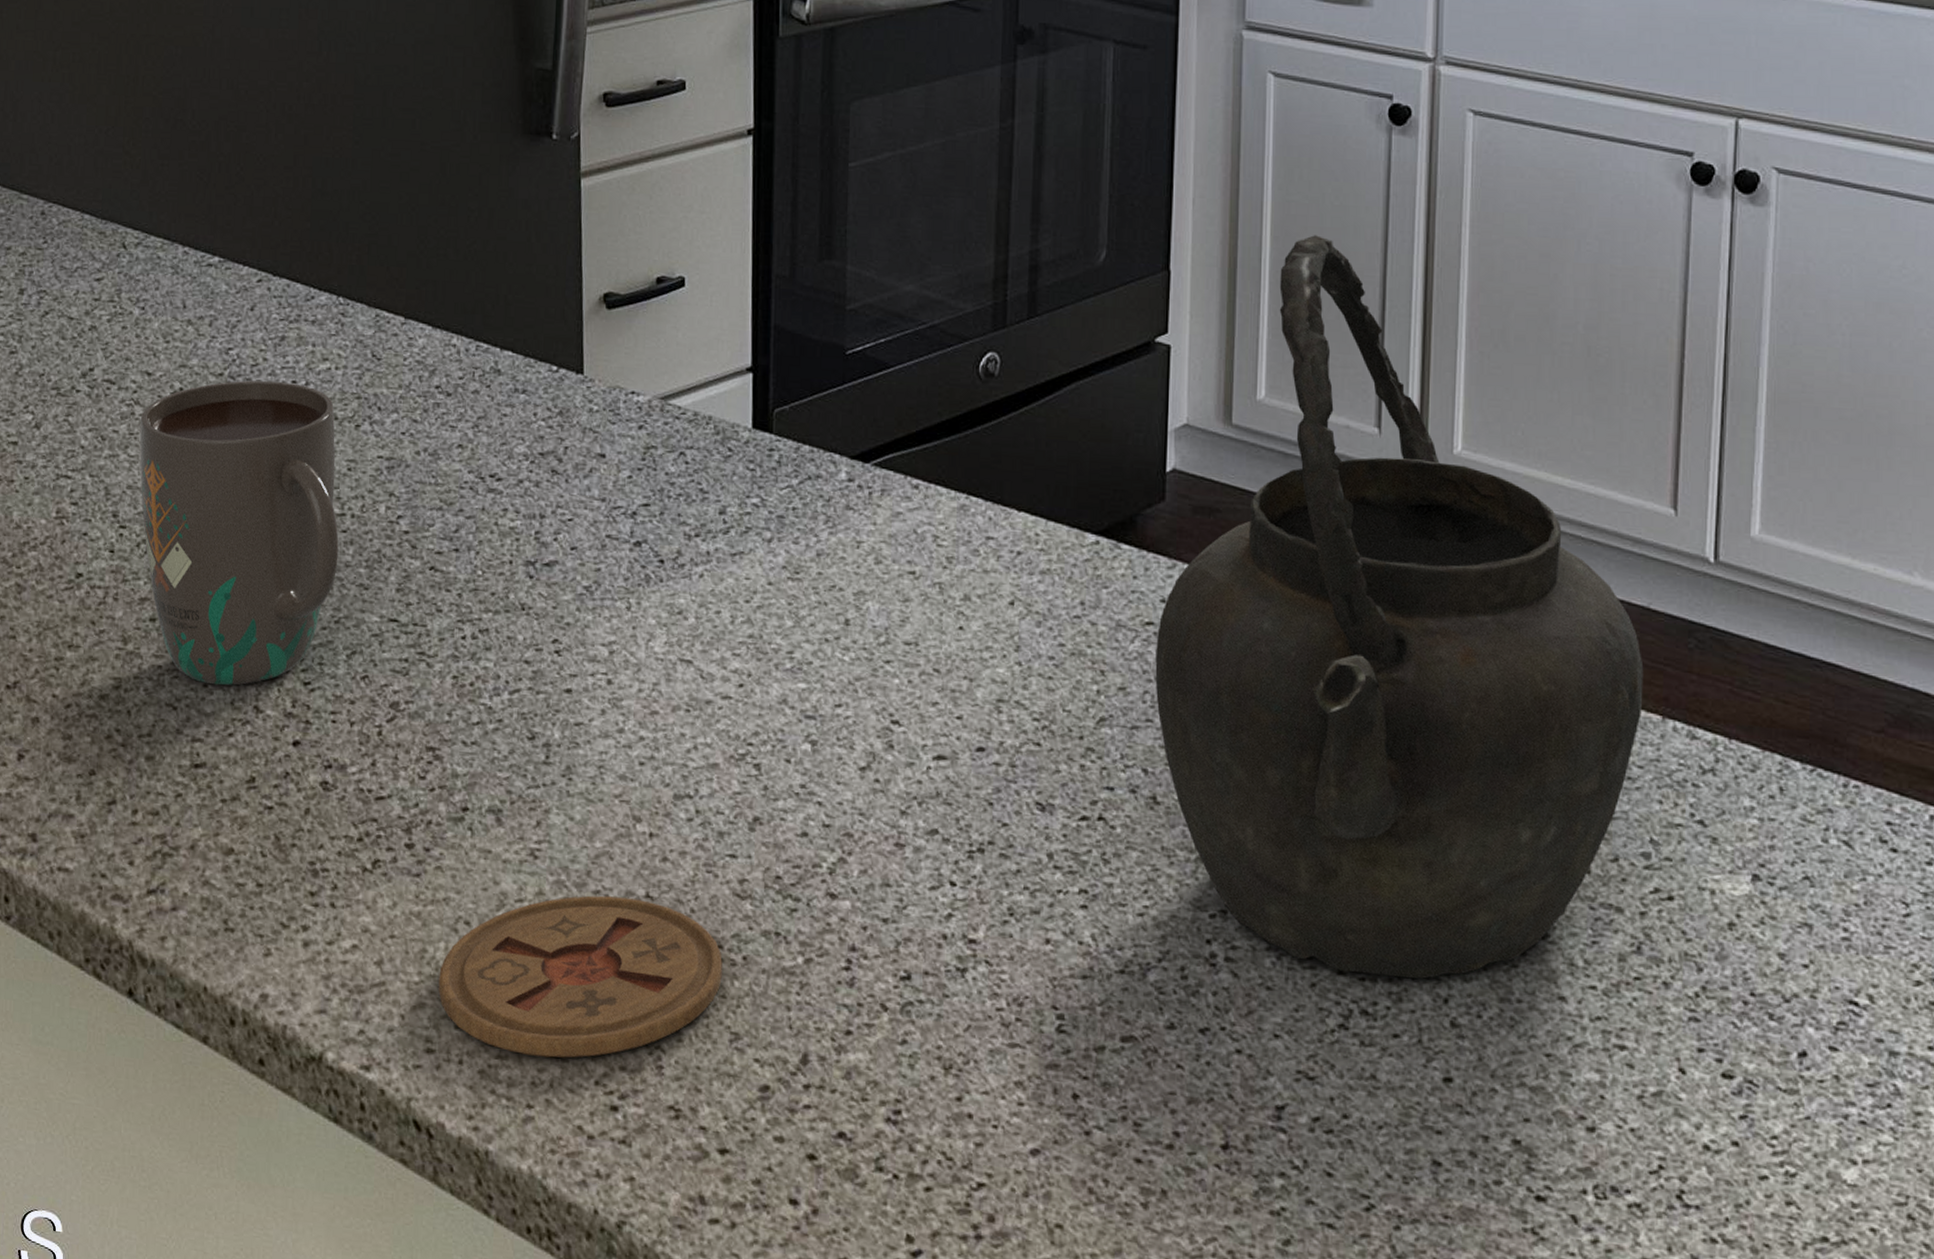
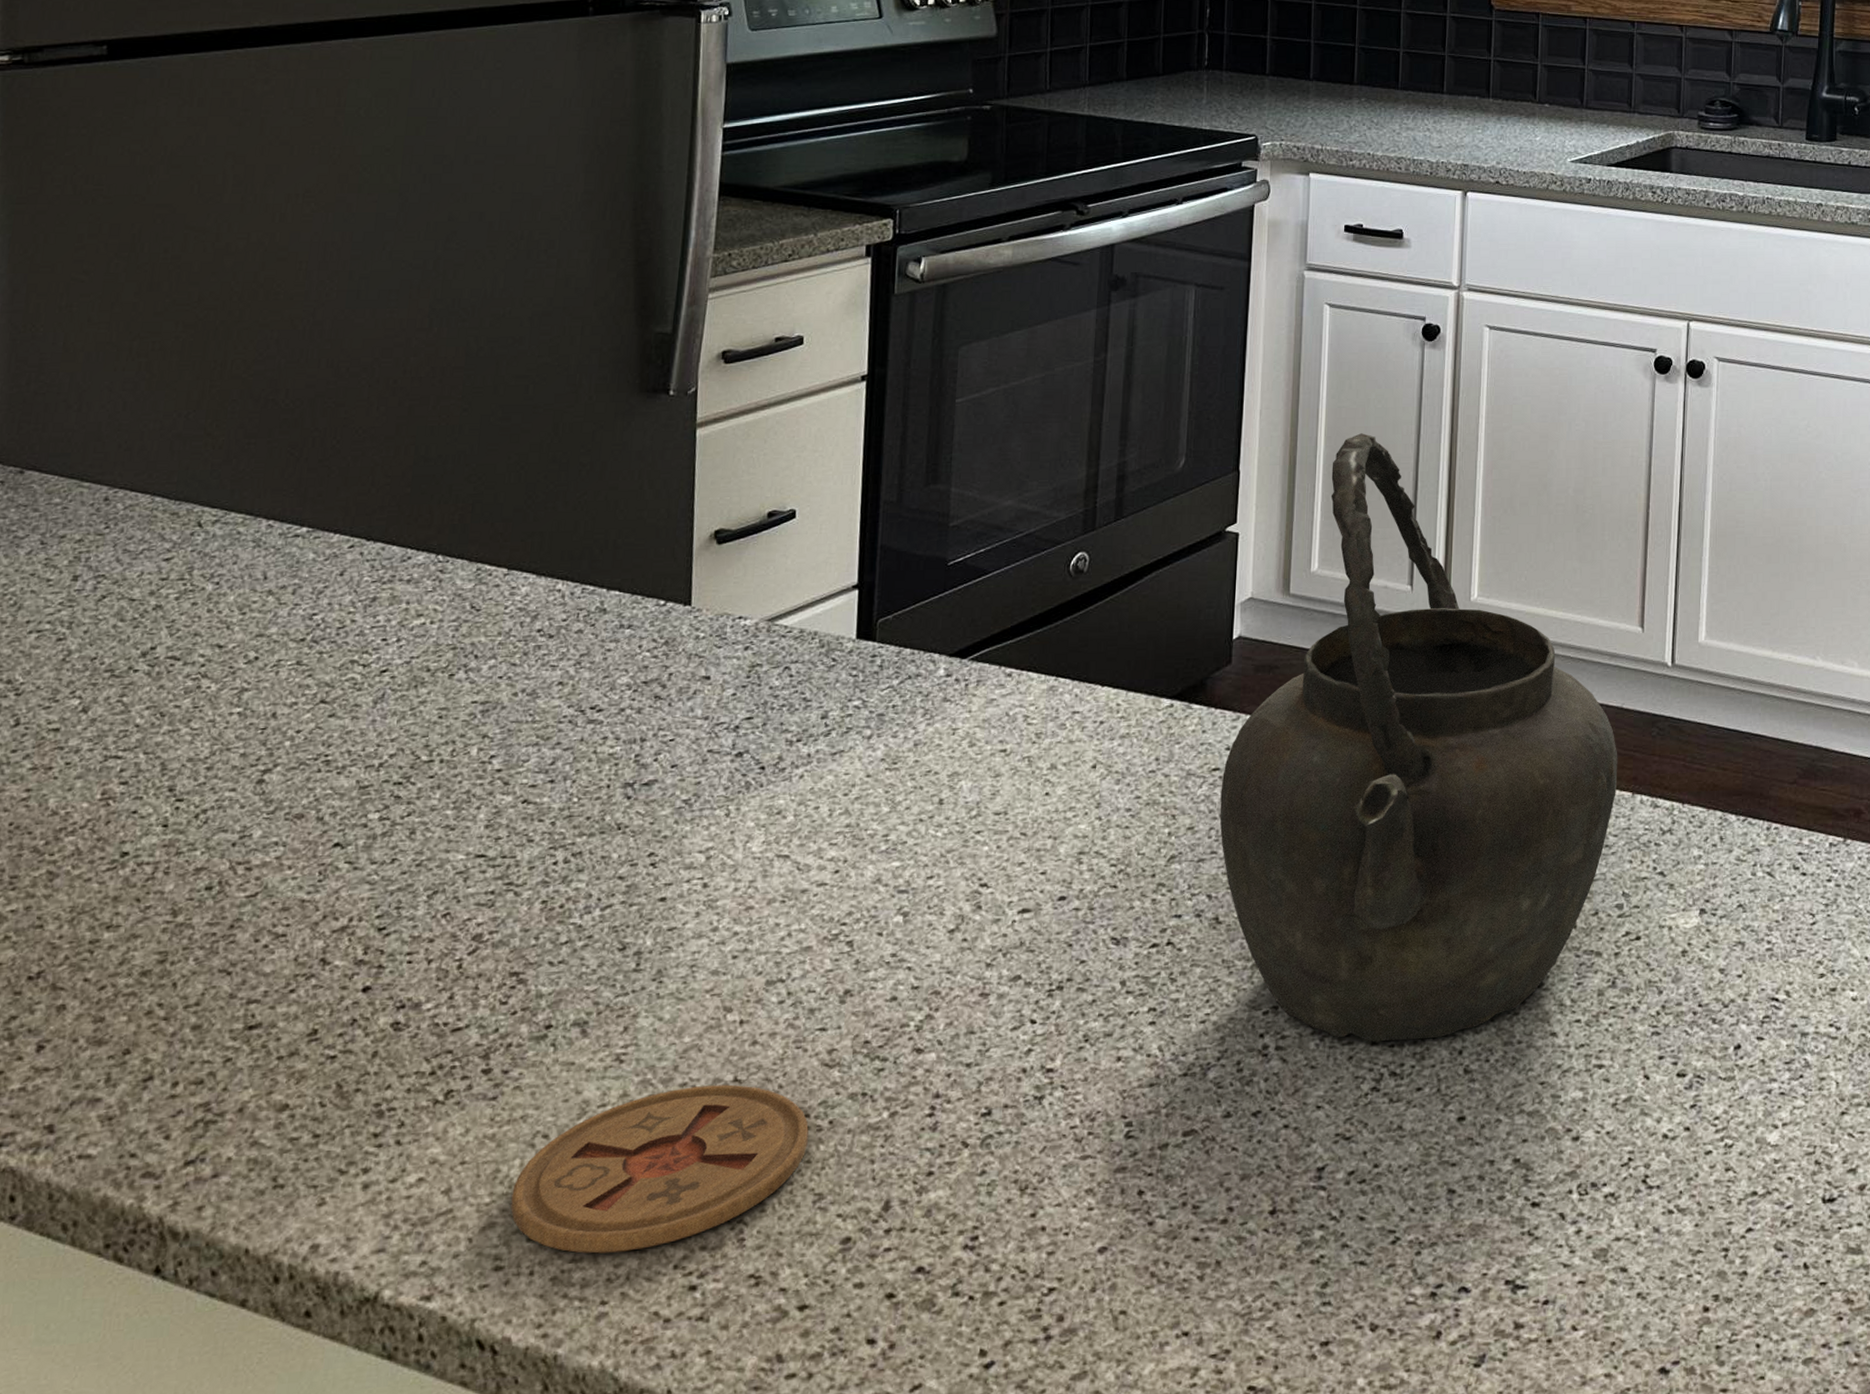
mug: present [139,380,339,686] -> none [203,640,427,944]

